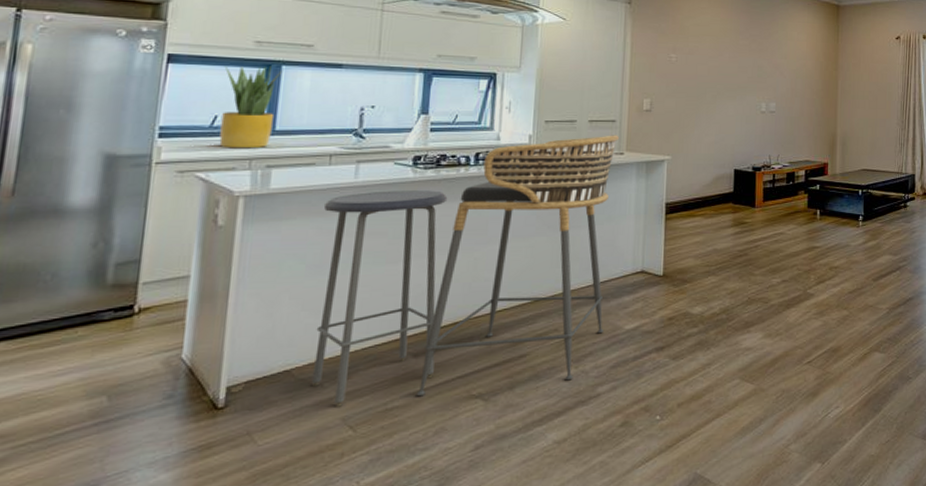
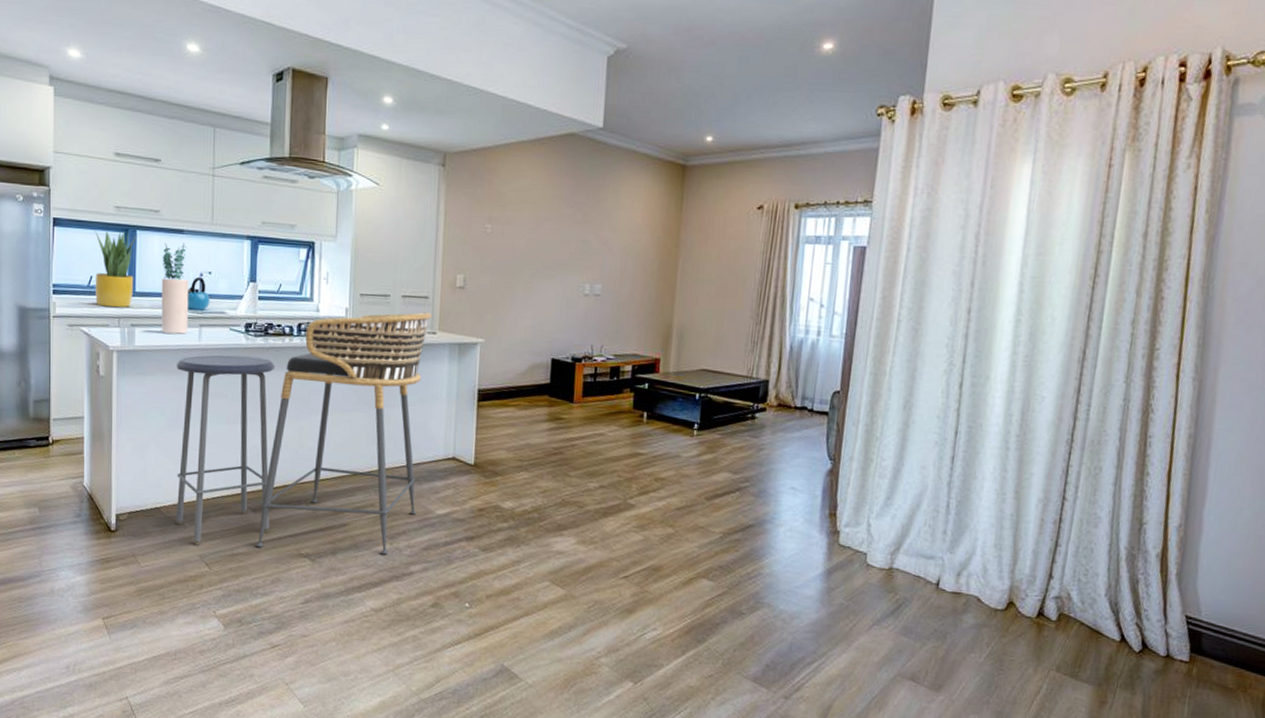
vase: none [306,77,346,174] -> present [161,243,189,334]
kettle: none [342,112,372,146] -> present [187,277,210,311]

